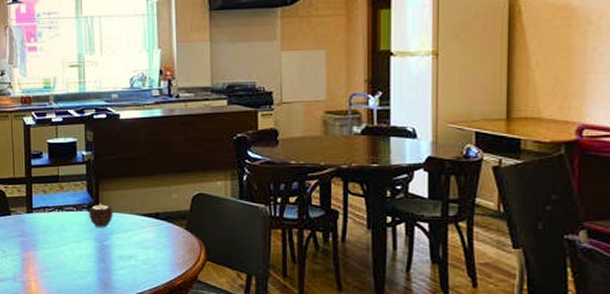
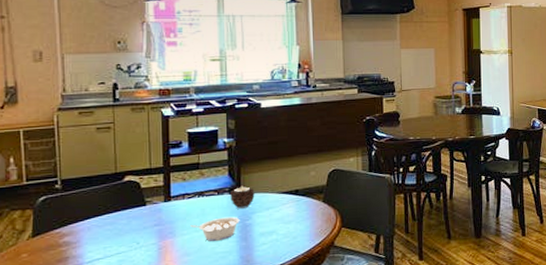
legume: none [51,235,98,259] -> present [190,216,240,241]

